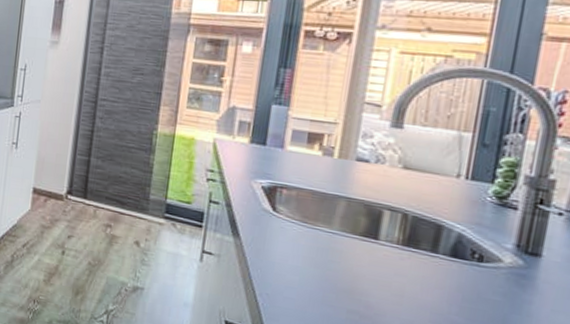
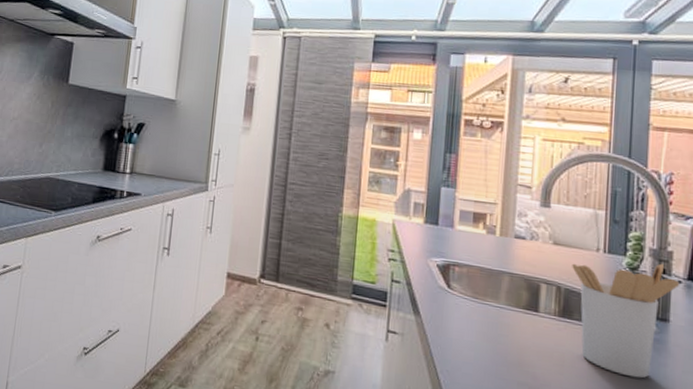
utensil holder: none [423,189,561,315] -> present [572,263,680,379]

